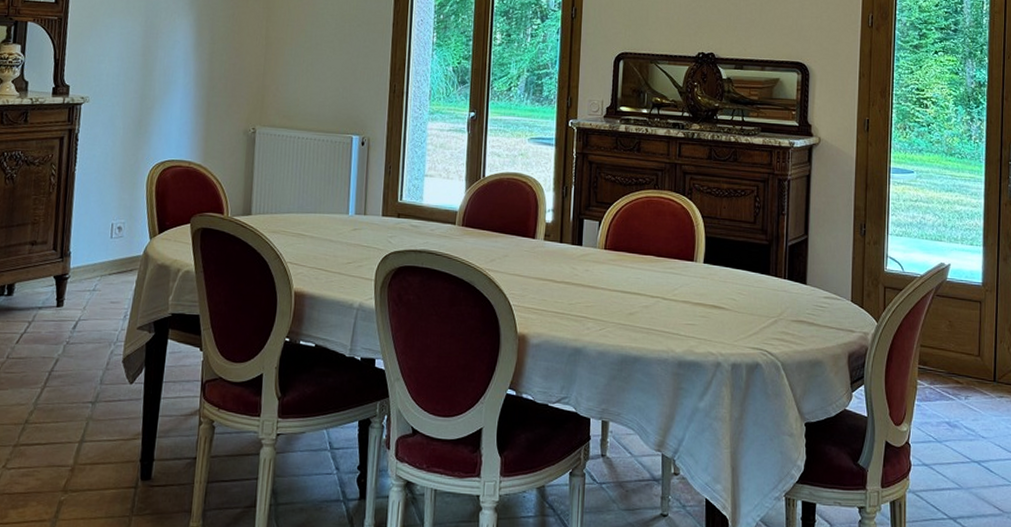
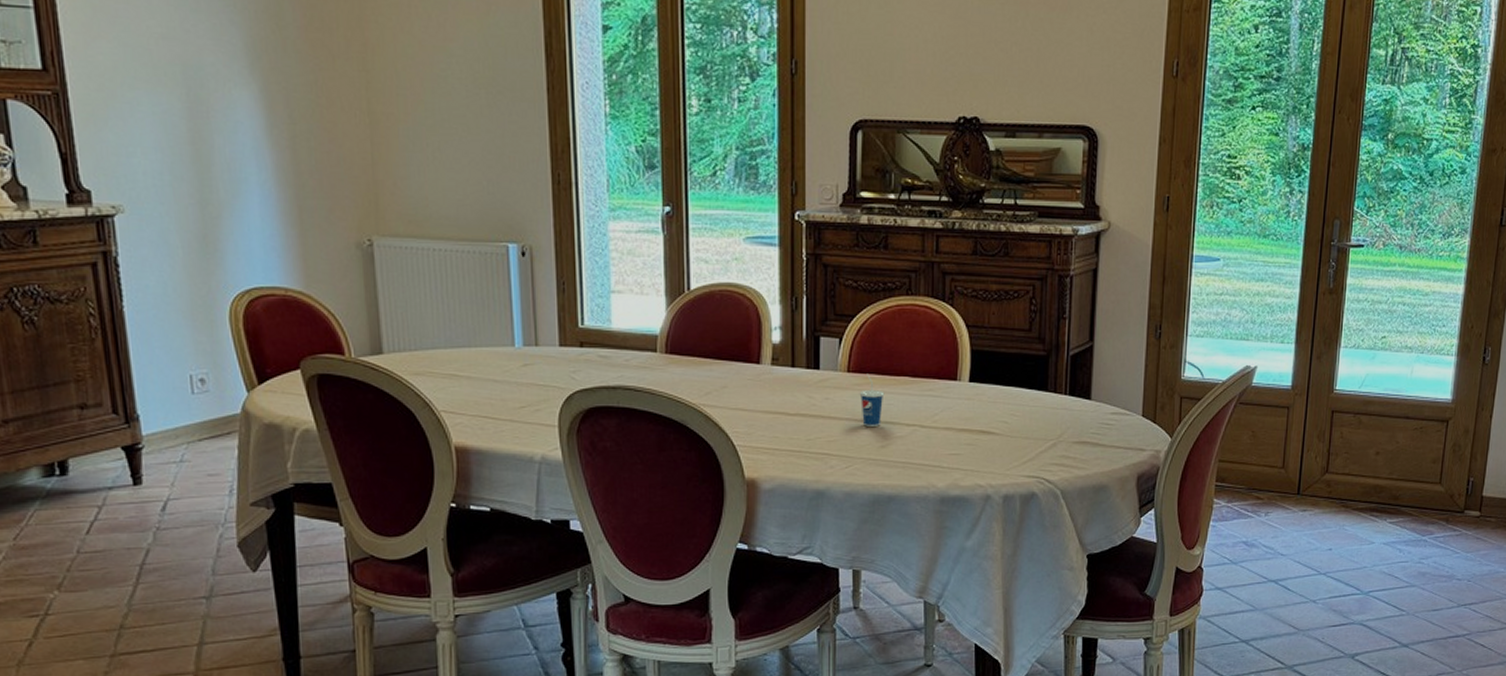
cup: none [613,252,634,296] -> present [859,374,885,426]

